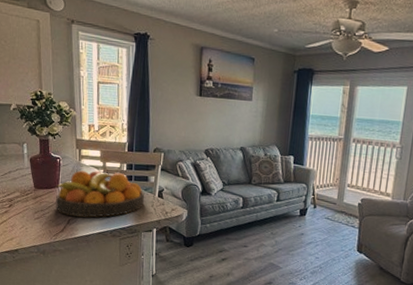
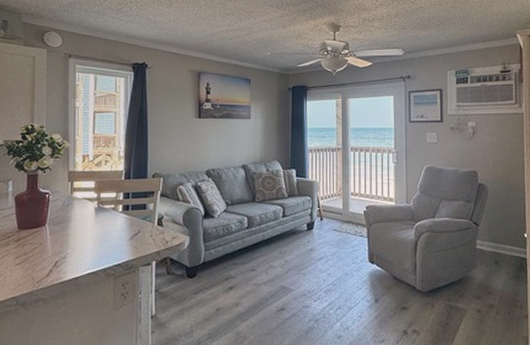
fruit bowl: present [55,170,145,218] -> none [41,202,143,258]

